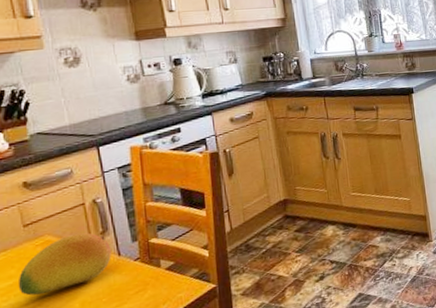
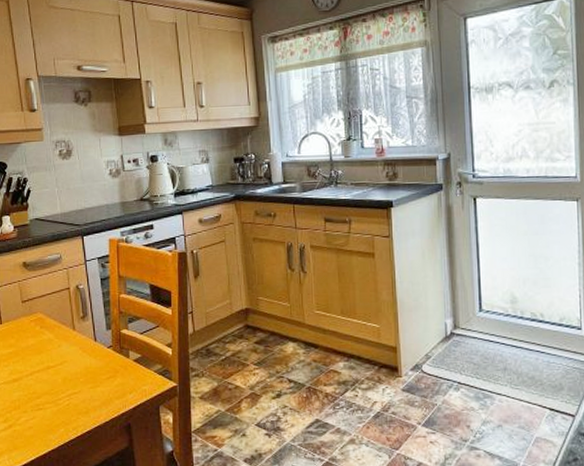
fruit: present [17,232,111,296] -> none [16,315,89,365]

